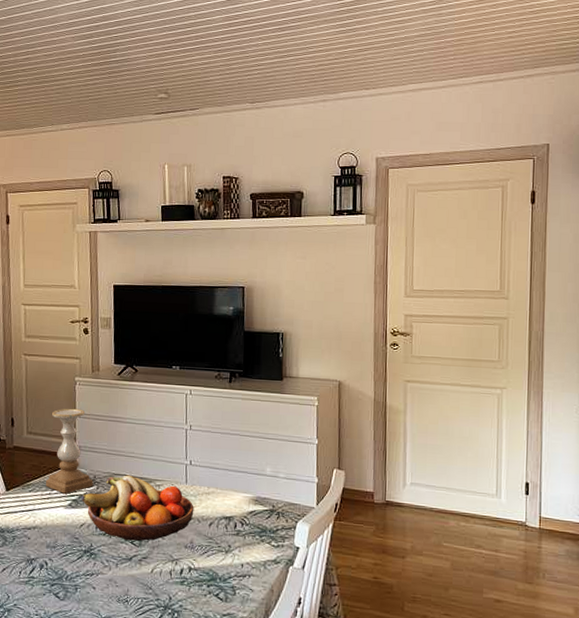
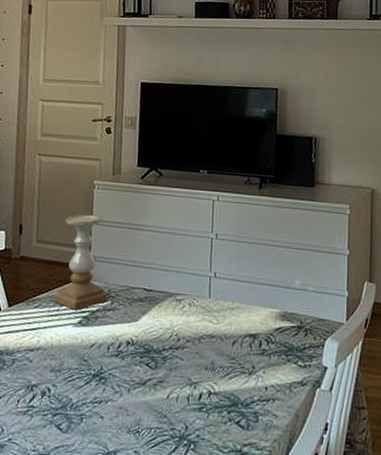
fruit bowl: present [81,475,194,541] -> none [92,288,217,363]

